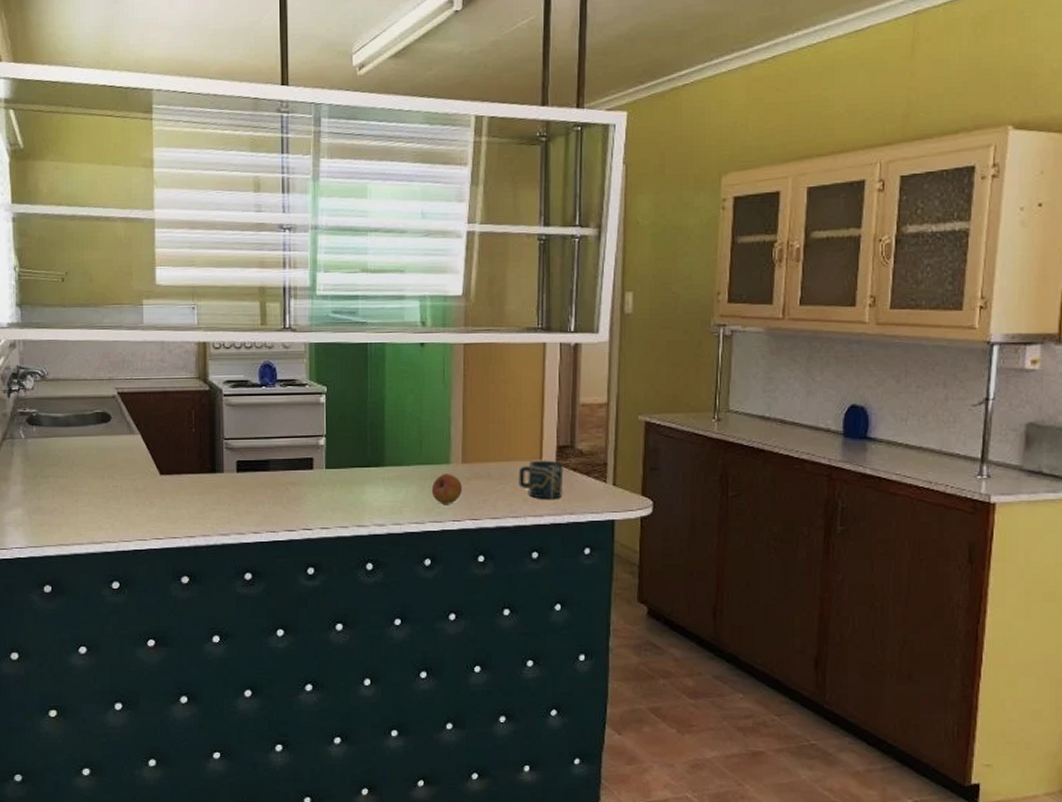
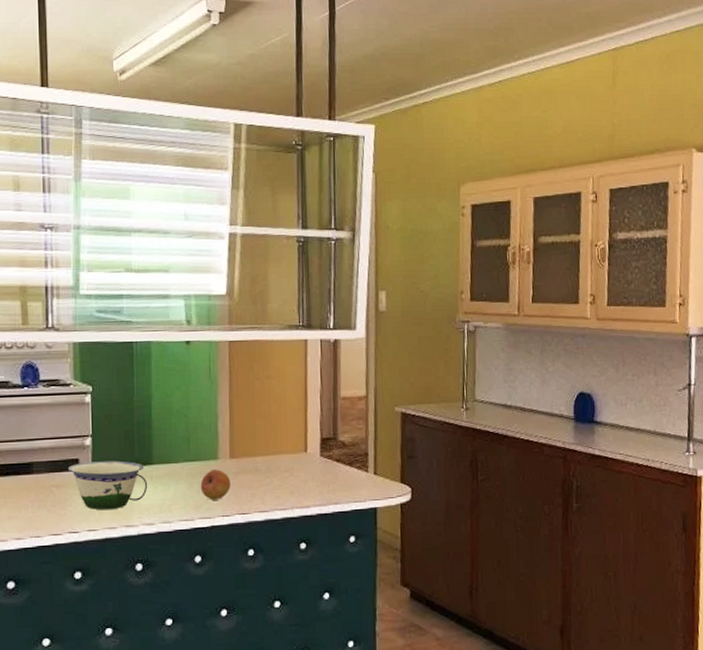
bowl: none [302,461,380,508] -> present [67,460,148,510]
cup: present [518,460,564,499] -> none [285,452,328,491]

